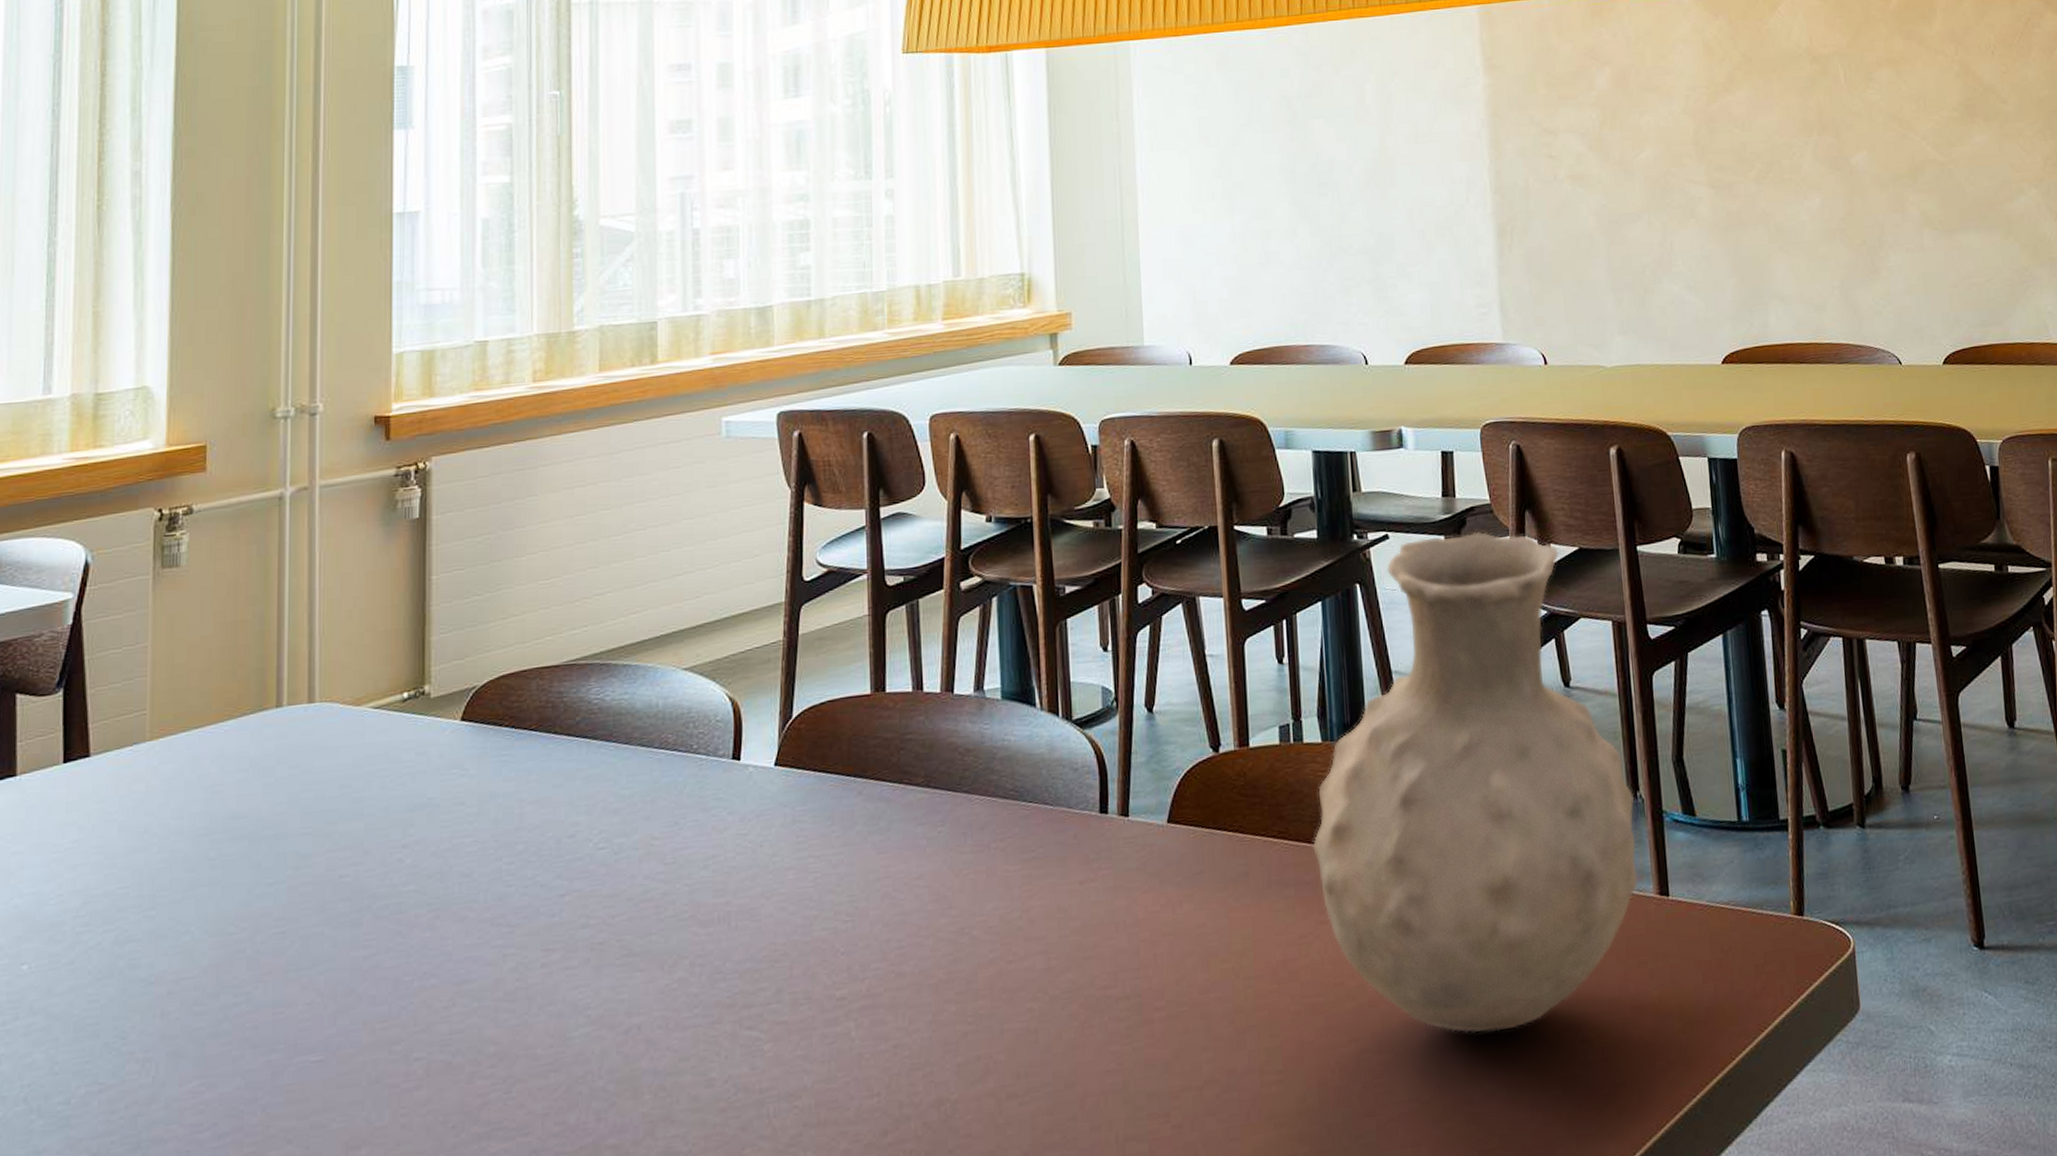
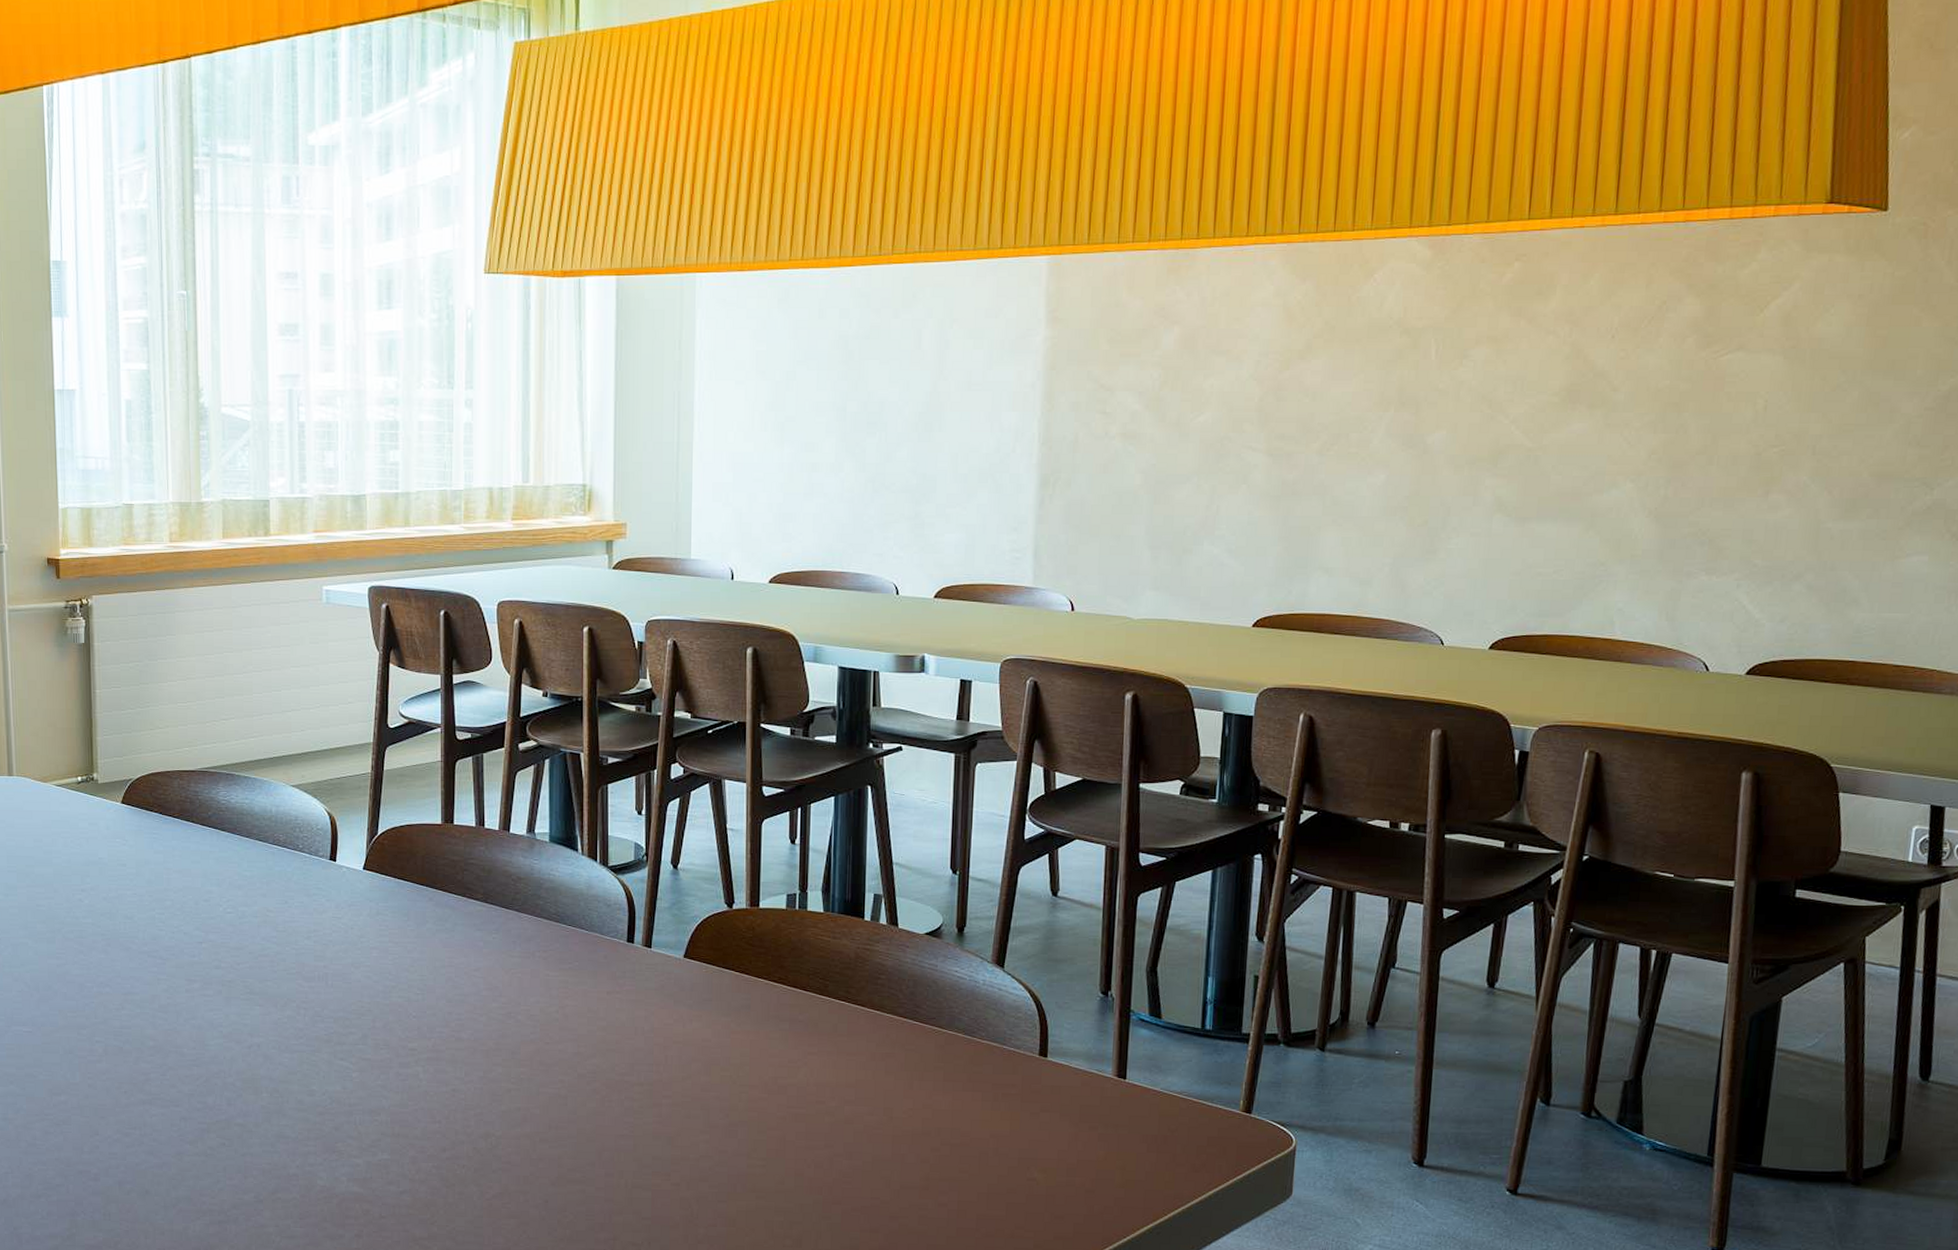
vase: present [1313,531,1639,1034] -> none [808,753,1106,1160]

